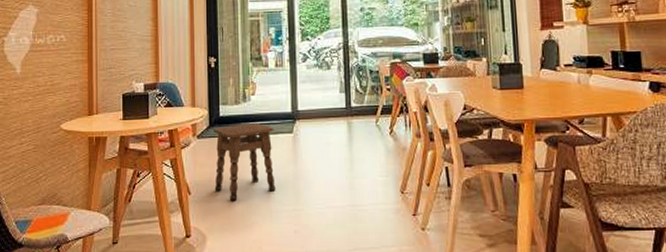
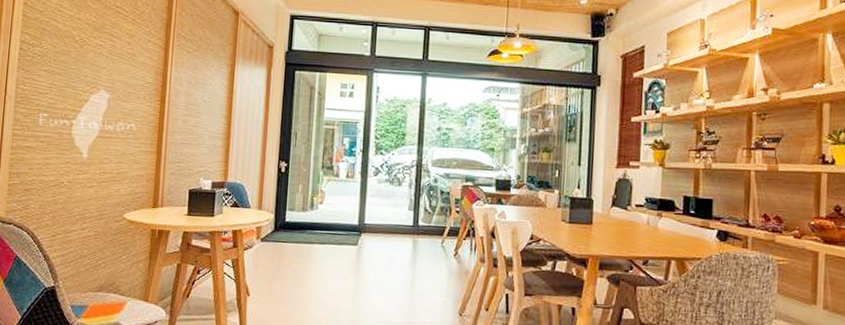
side table: present [213,122,276,202] -> none [274,231,339,307]

